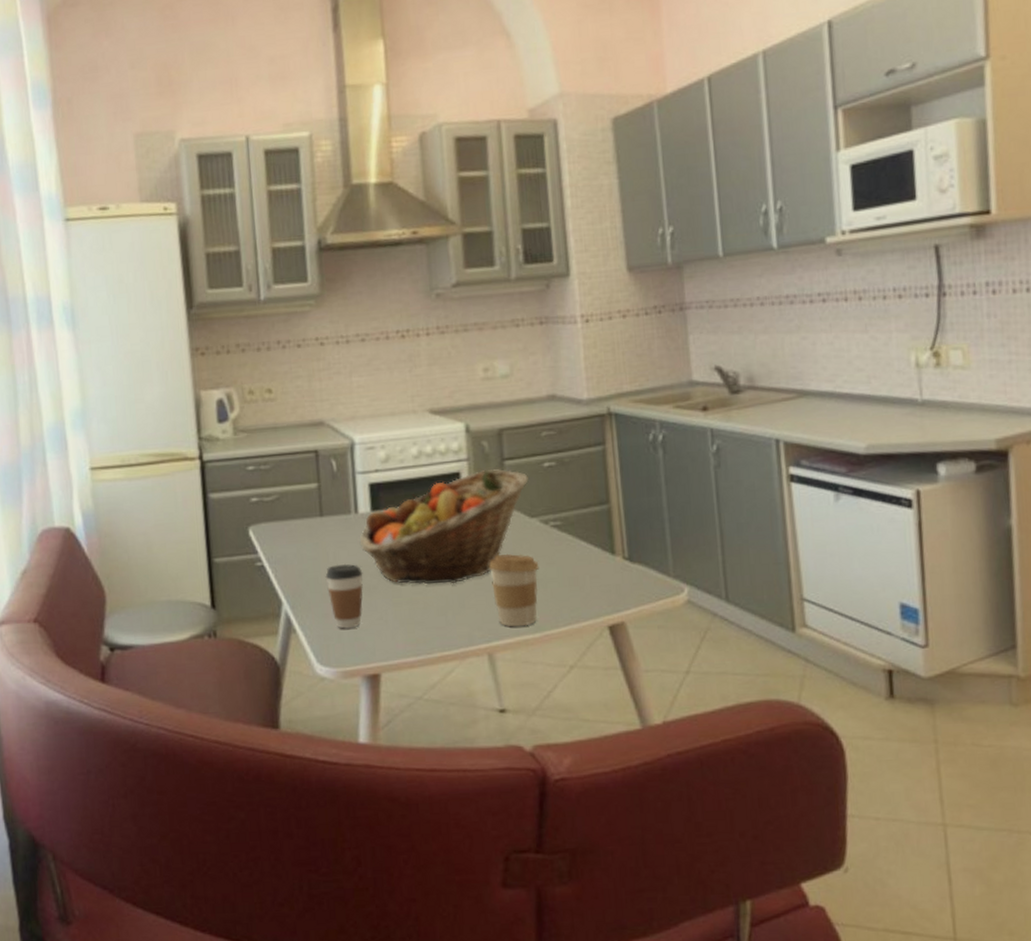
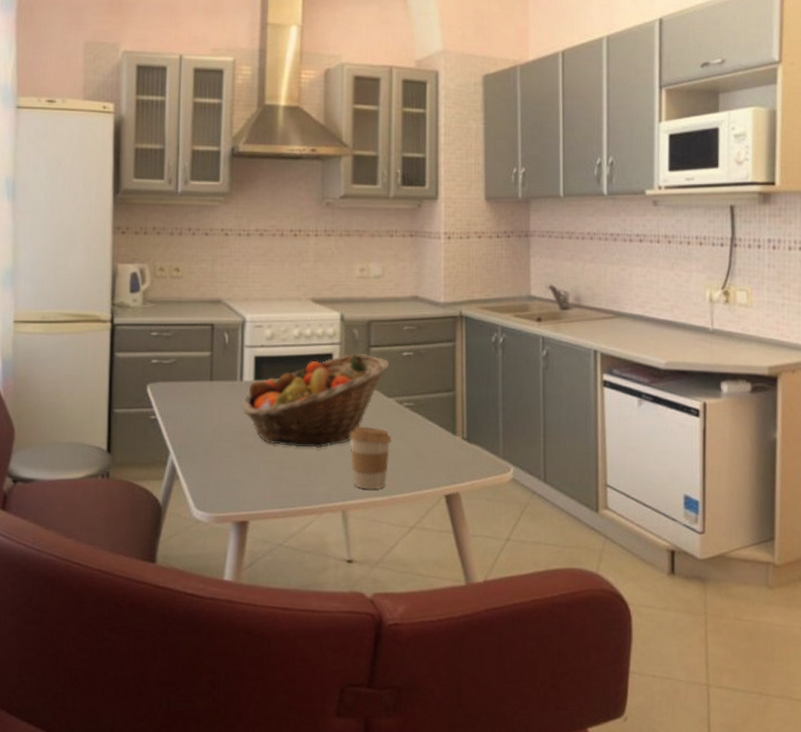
coffee cup: present [325,563,363,629] -> none [209,423,242,480]

